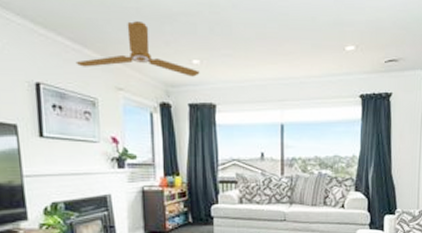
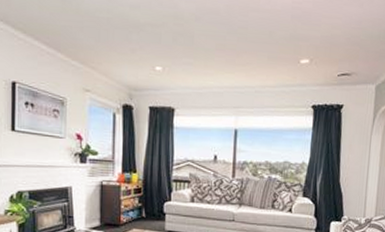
ceiling fan: present [76,21,200,77] -> none [49,29,161,82]

